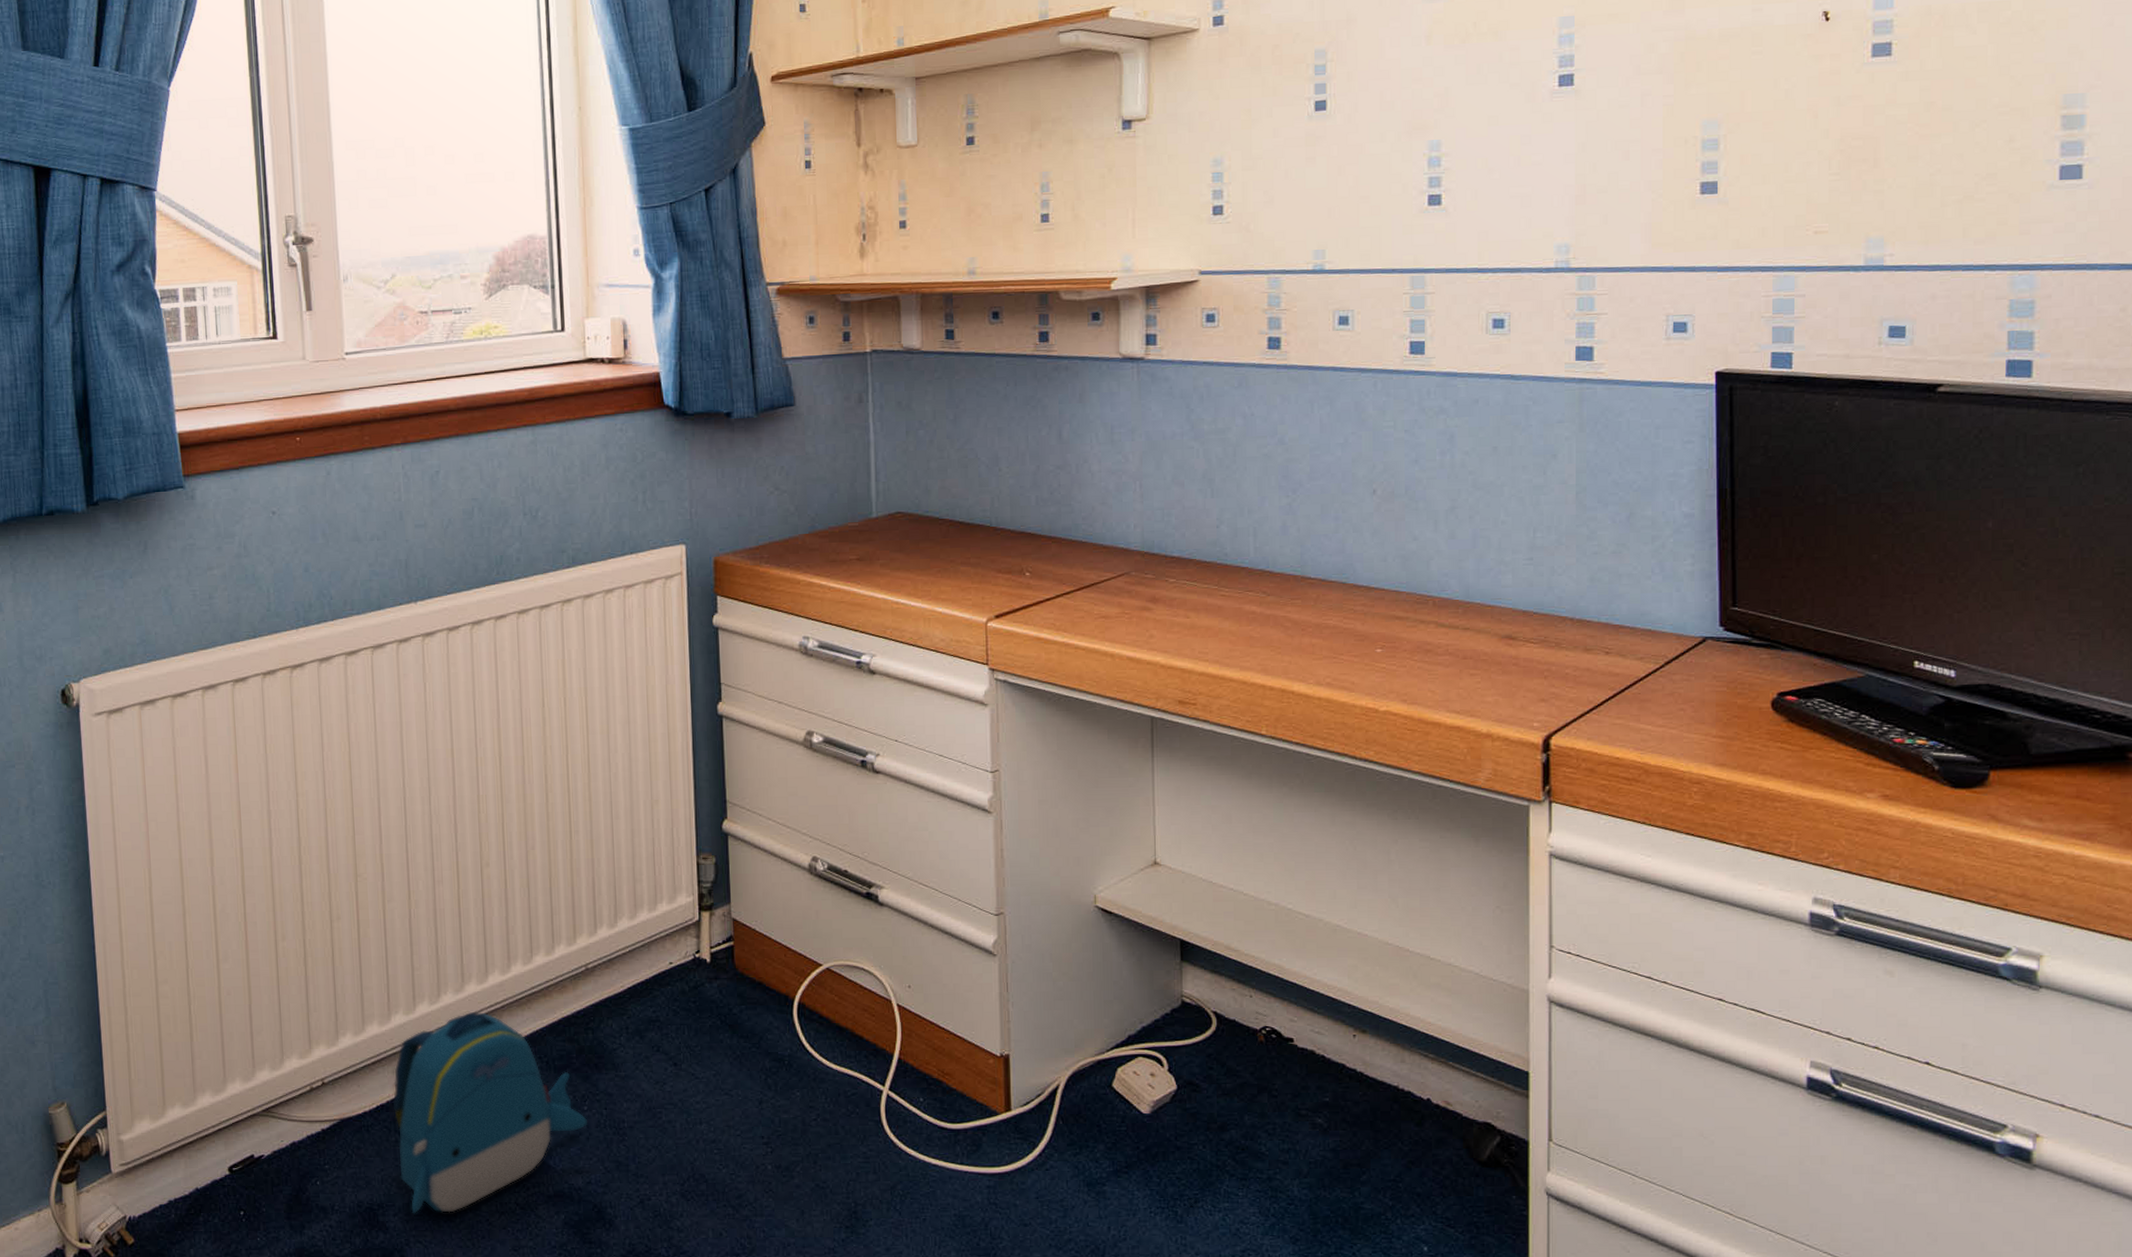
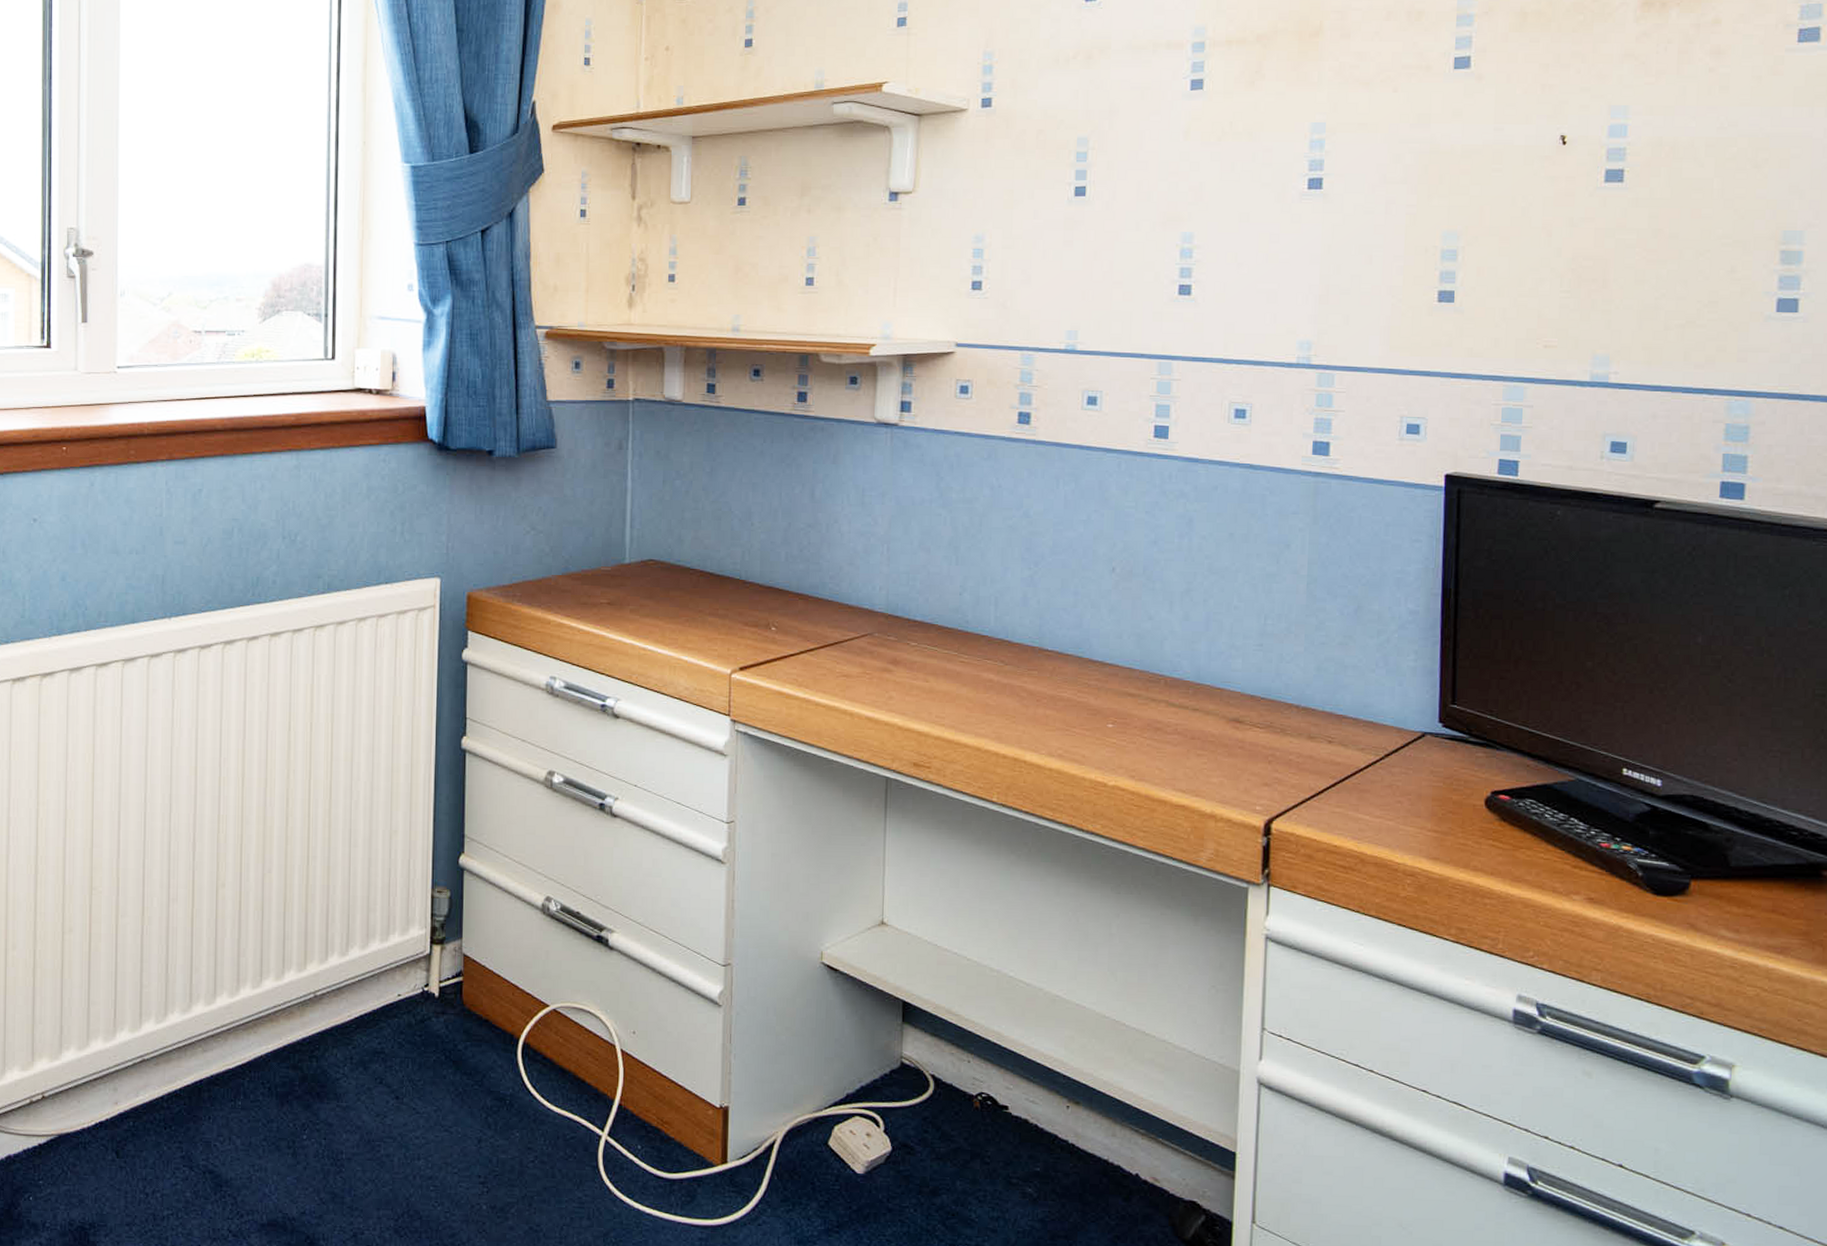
backpack: present [392,1011,588,1214] -> none [111,1032,307,1236]

